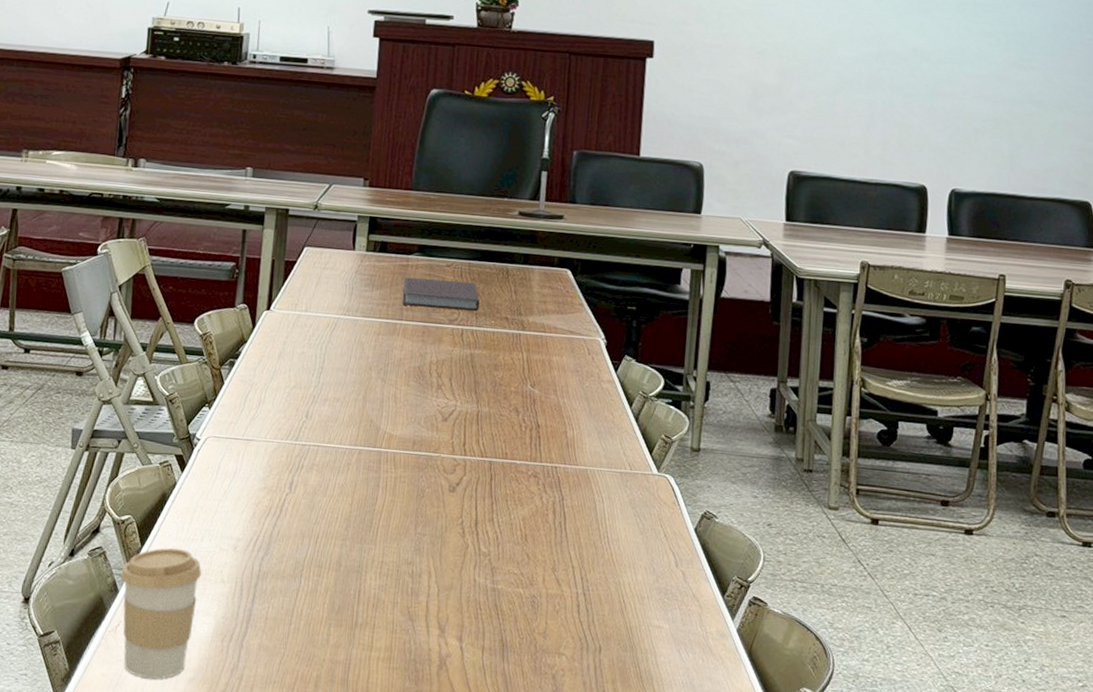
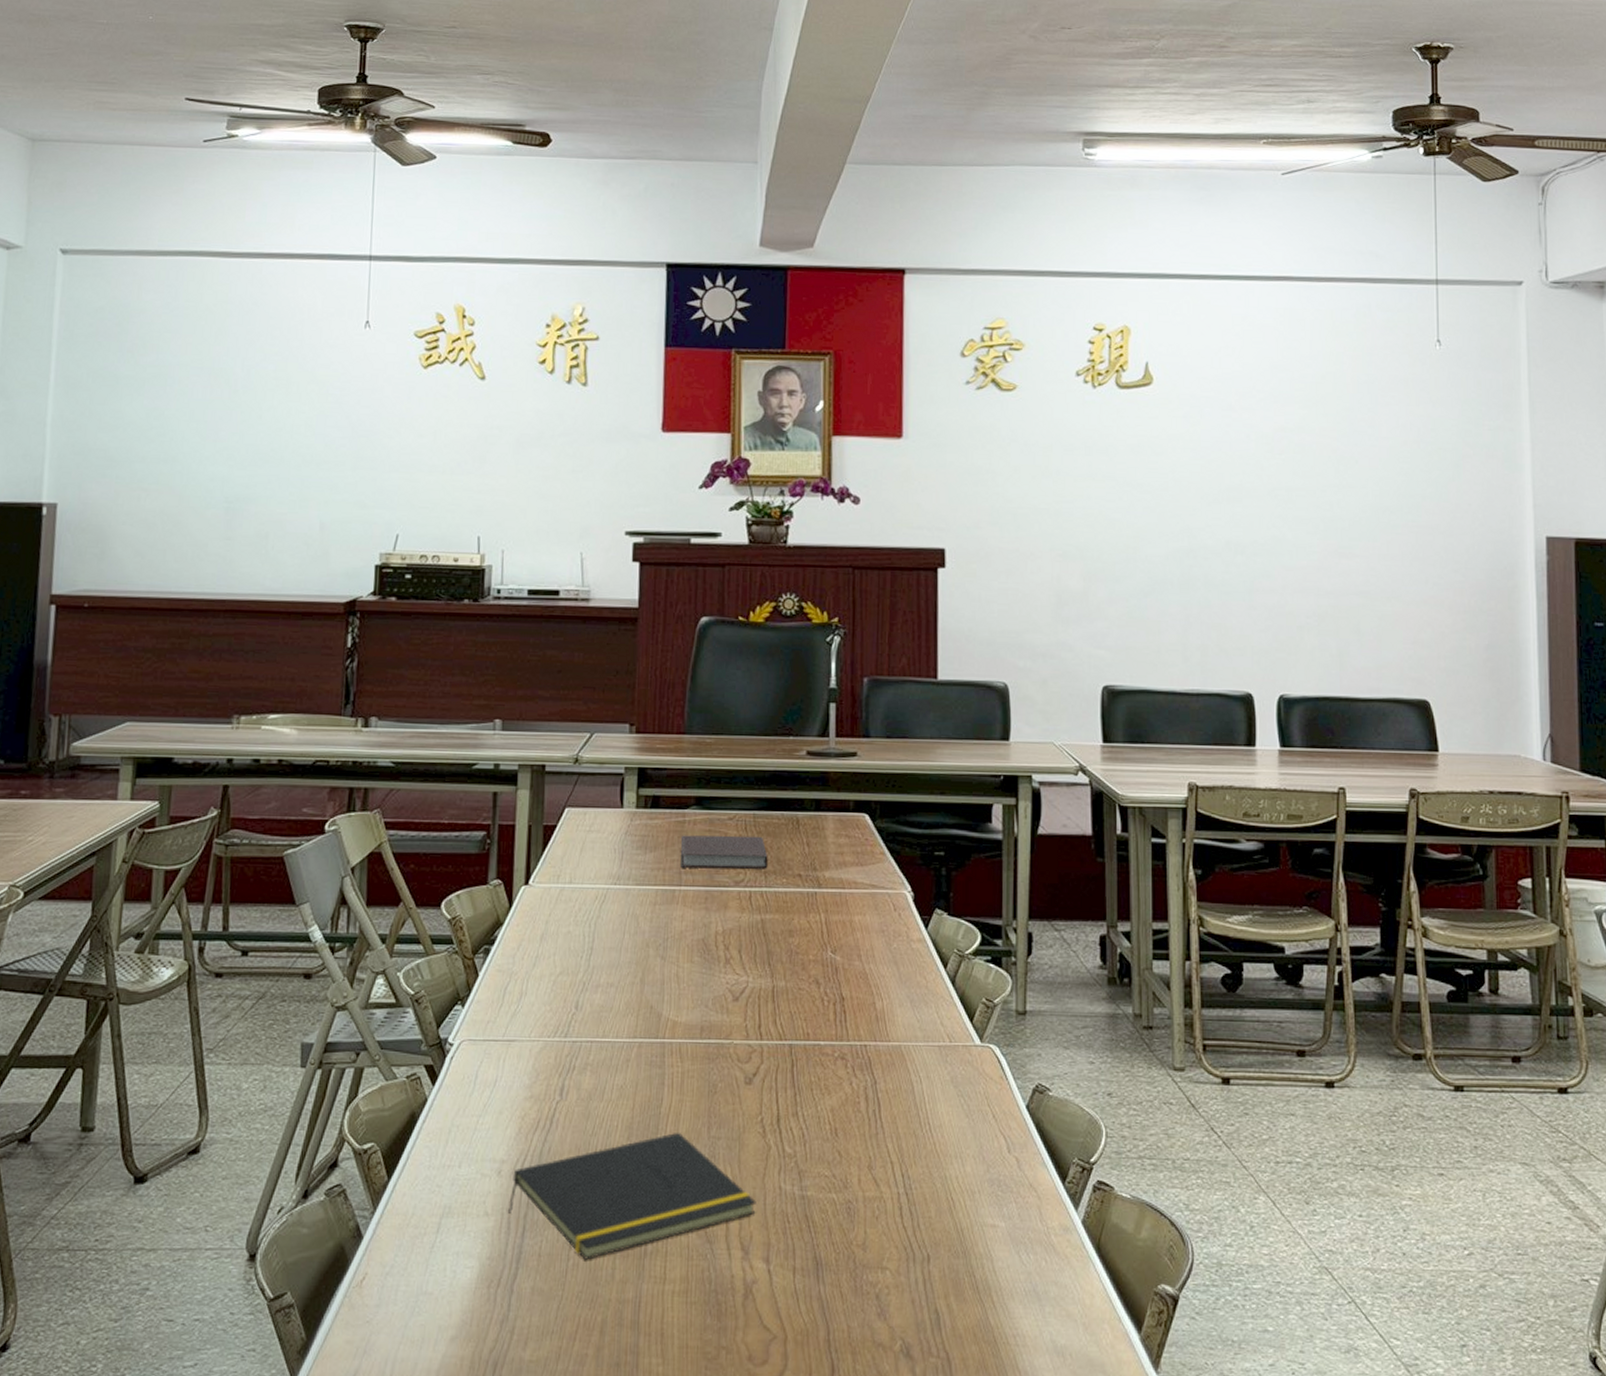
coffee cup: present [120,548,202,679] -> none [364,1178,461,1342]
notepad: none [241,527,454,626] -> present [508,1132,756,1260]

